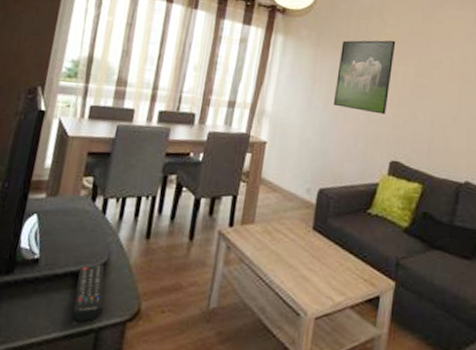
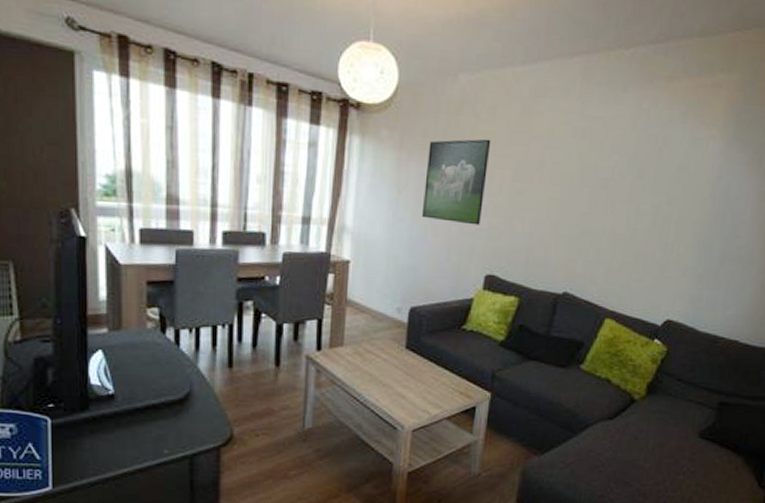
remote control: present [72,264,105,322] -> none [160,396,194,450]

